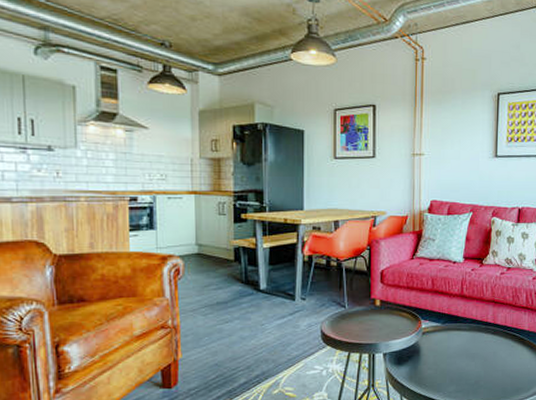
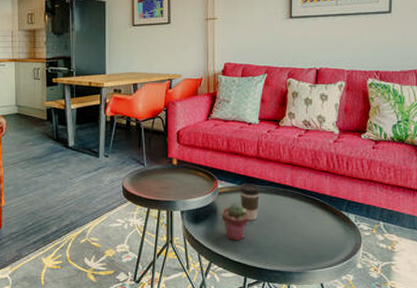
potted succulent: none [426,342,452,380] -> present [222,203,249,240]
coffee cup: none [443,322,463,359] -> present [239,184,260,220]

